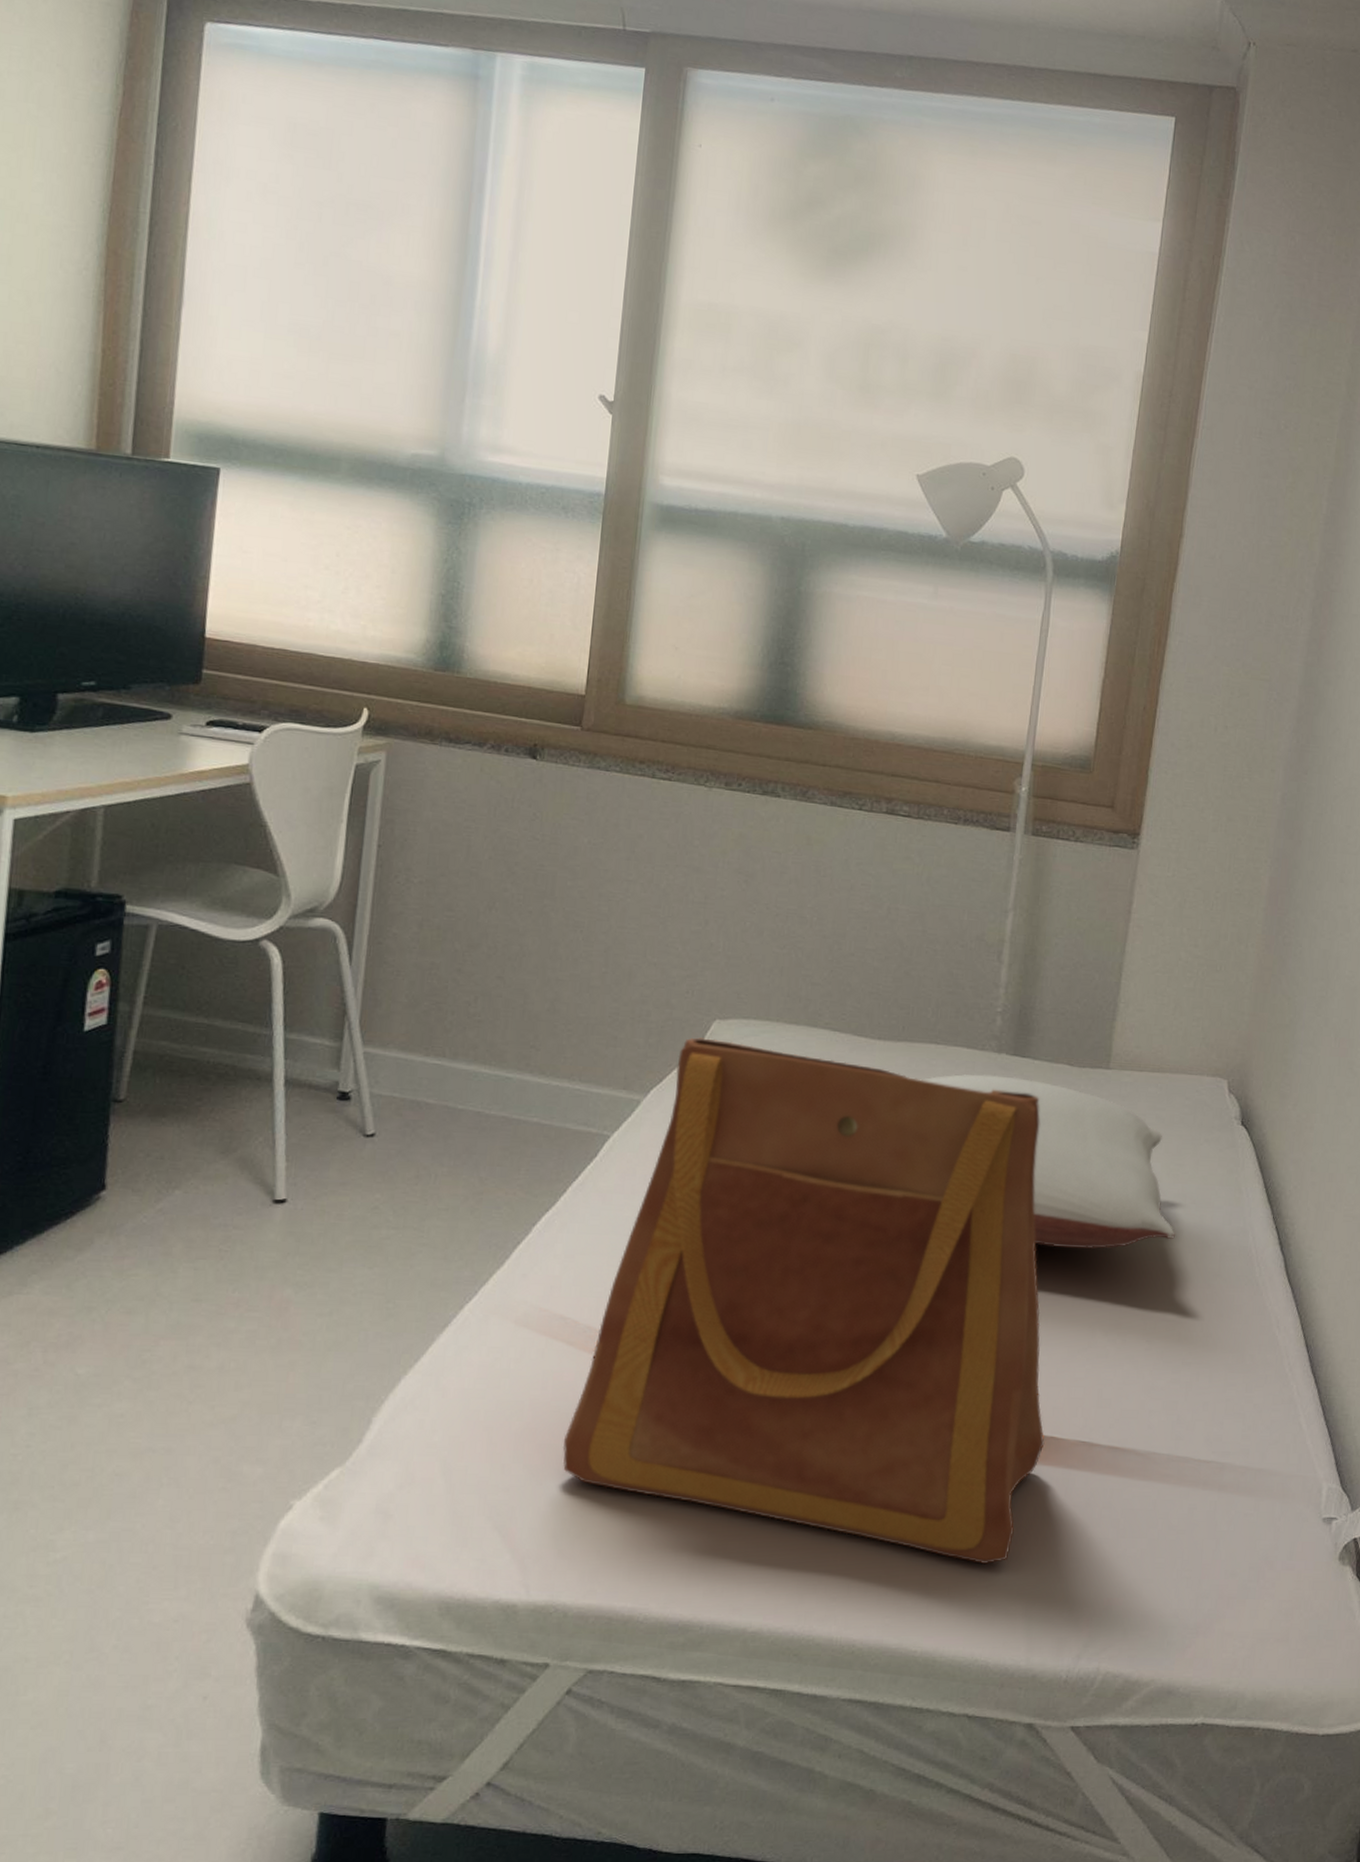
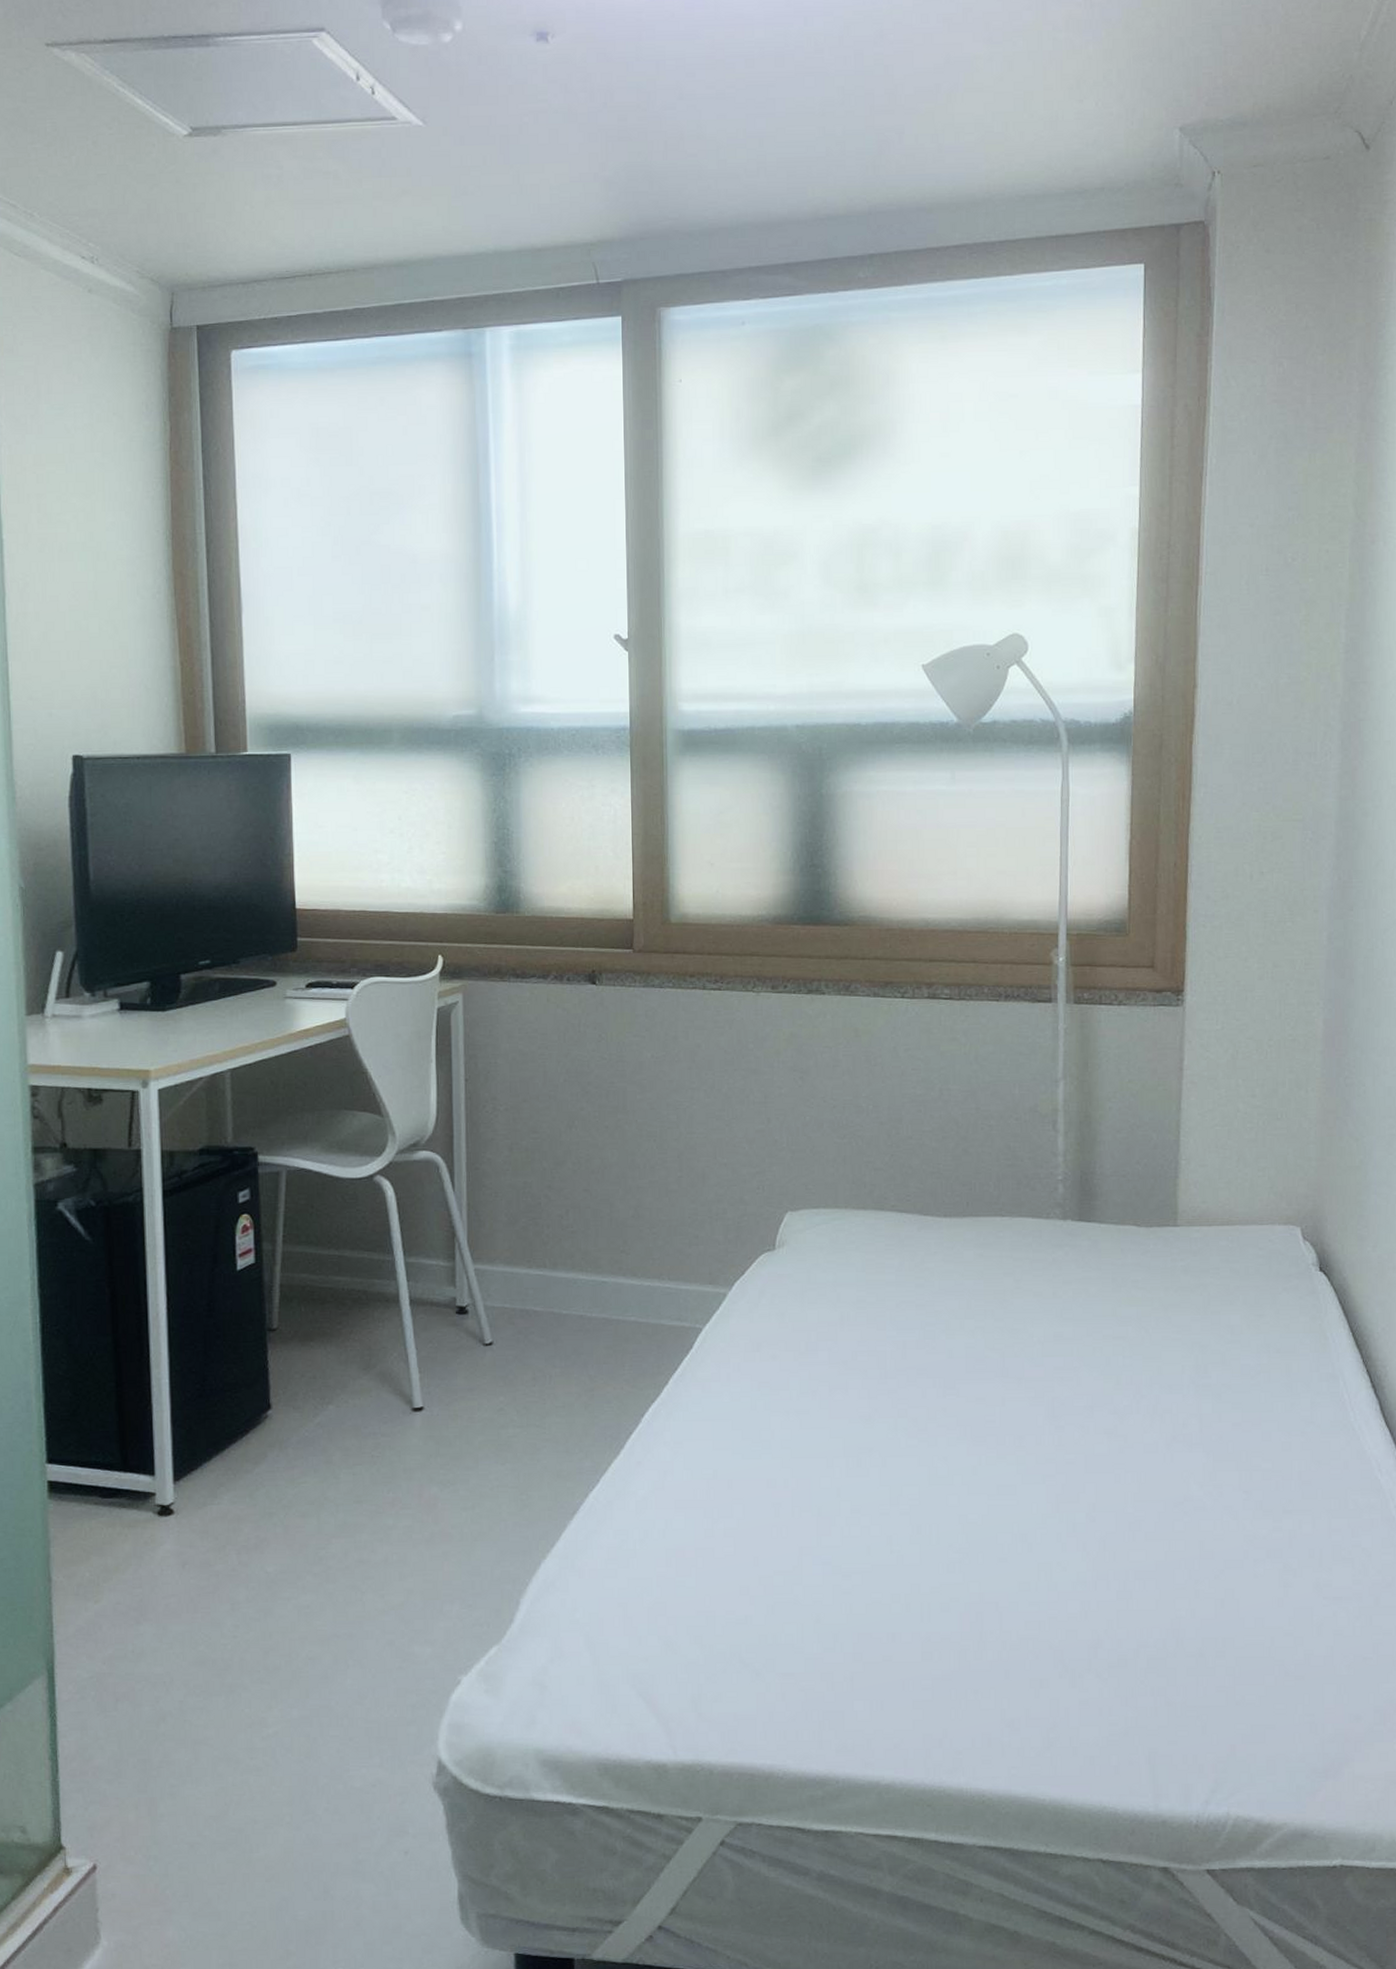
tote bag: present [562,1037,1045,1565] -> none [691,1230,1151,1716]
pillow: present [920,1074,1176,1249] -> none [989,1242,1263,1405]

